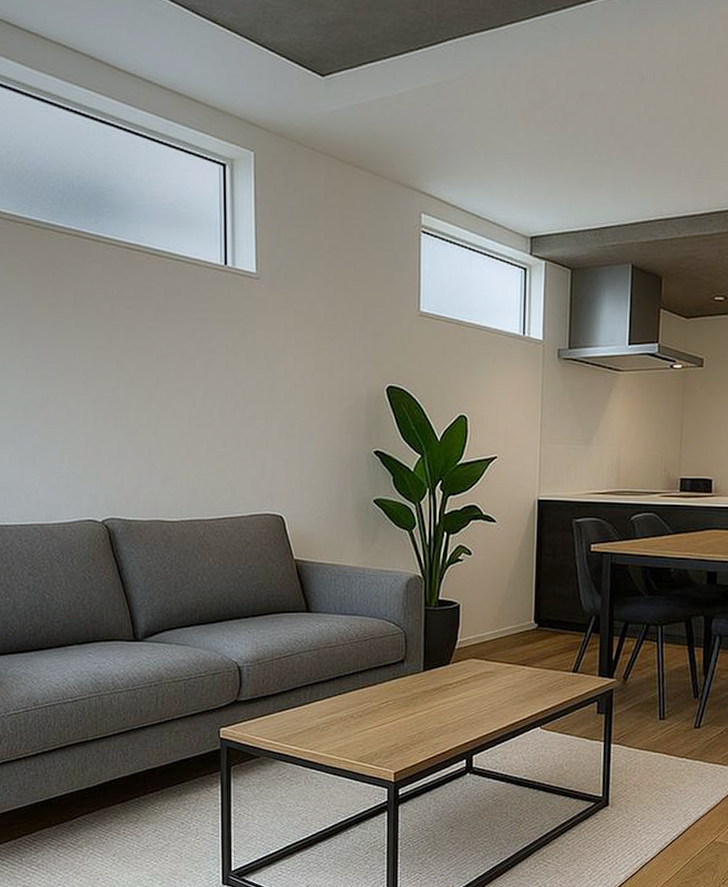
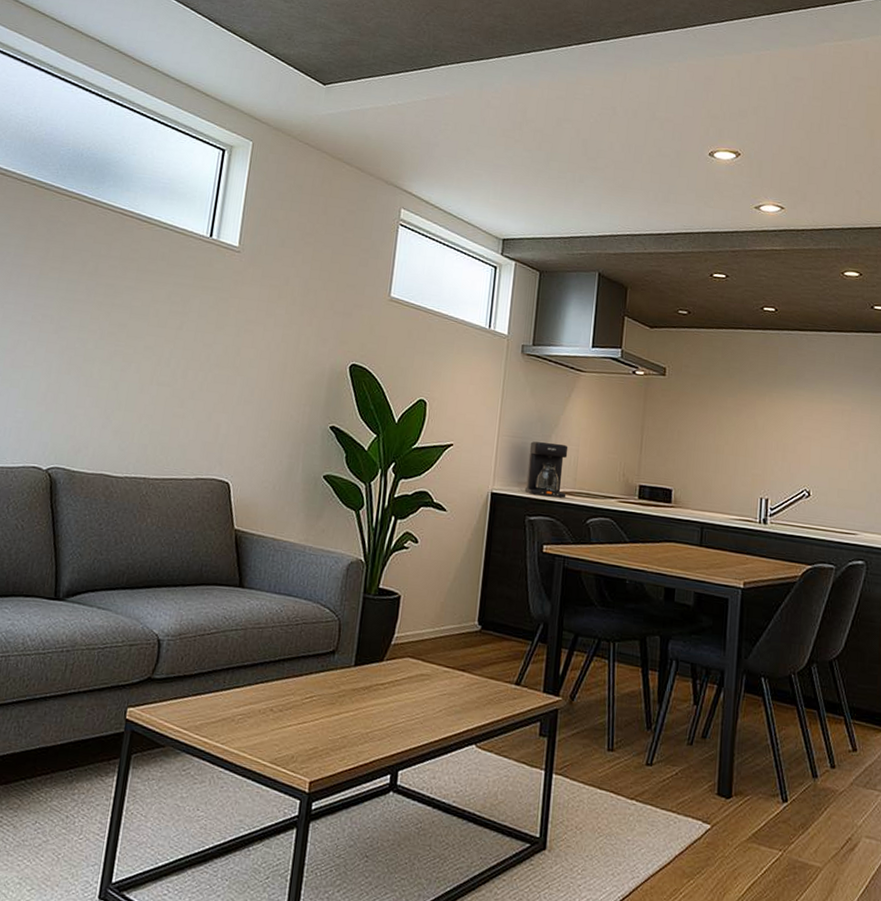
coffee maker: none [569,446,611,498] -> present [524,441,569,498]

